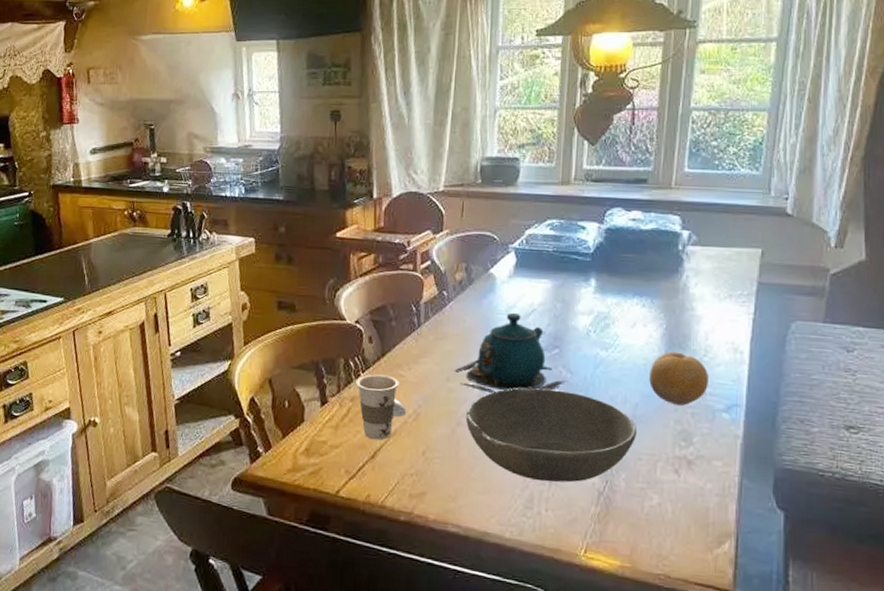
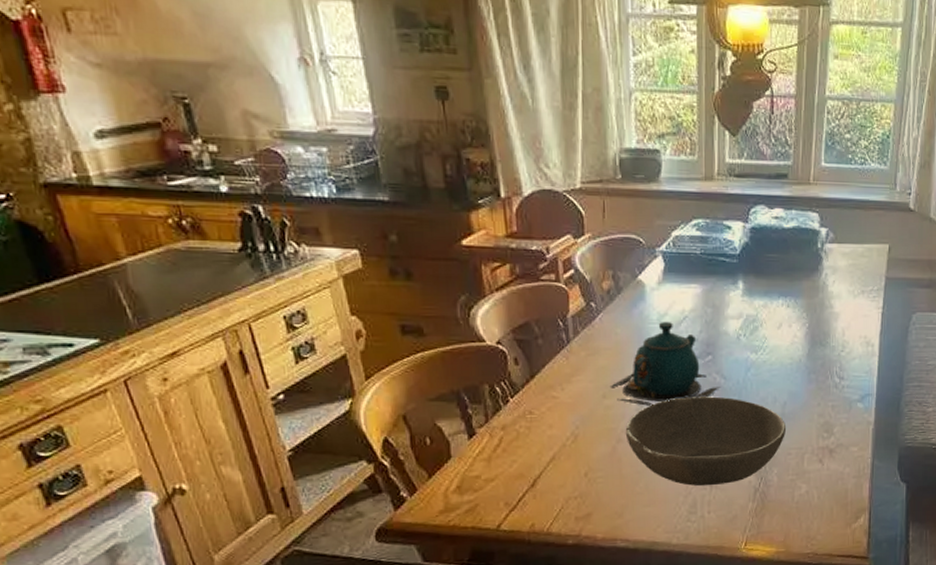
cup: present [355,374,407,440] -> none [505,398,564,468]
fruit: present [649,351,708,406] -> none [795,349,845,400]

